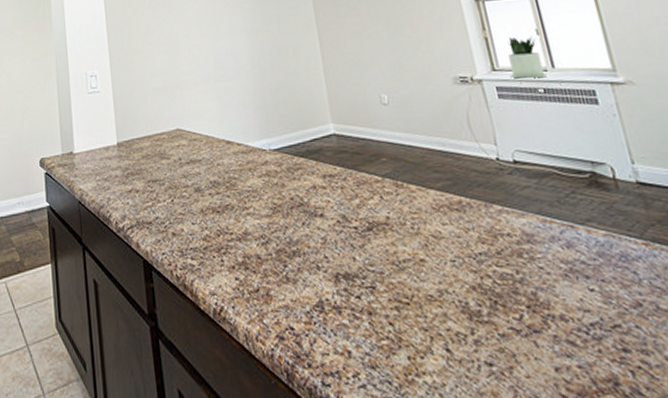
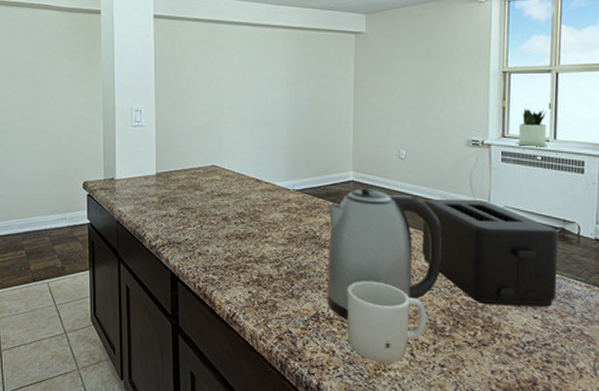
kettle: none [311,141,459,307] -> present [326,189,443,319]
mug: none [351,254,457,365] -> present [347,281,427,364]
toaster: none [419,144,611,277] -> present [422,198,559,307]

